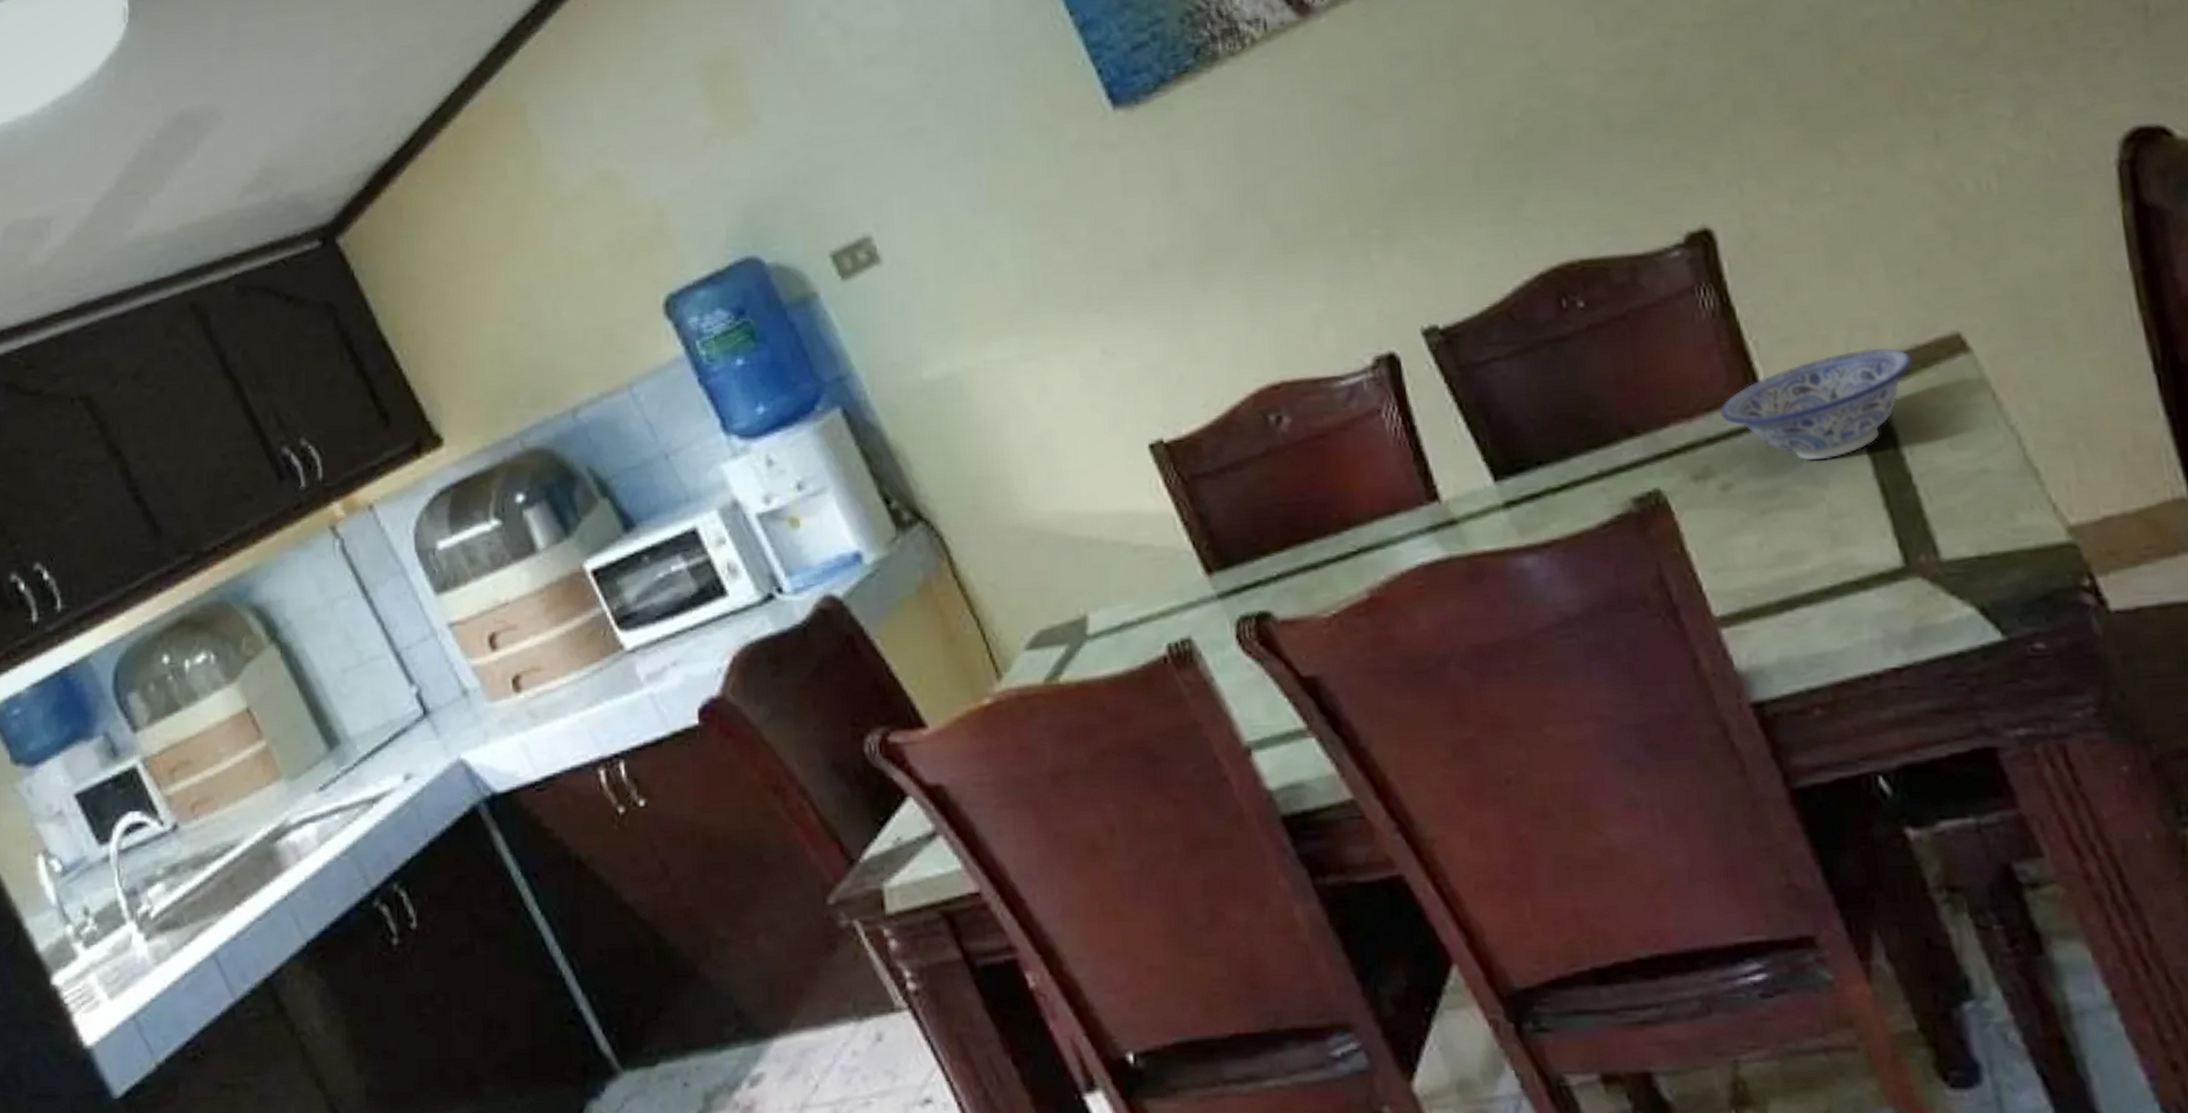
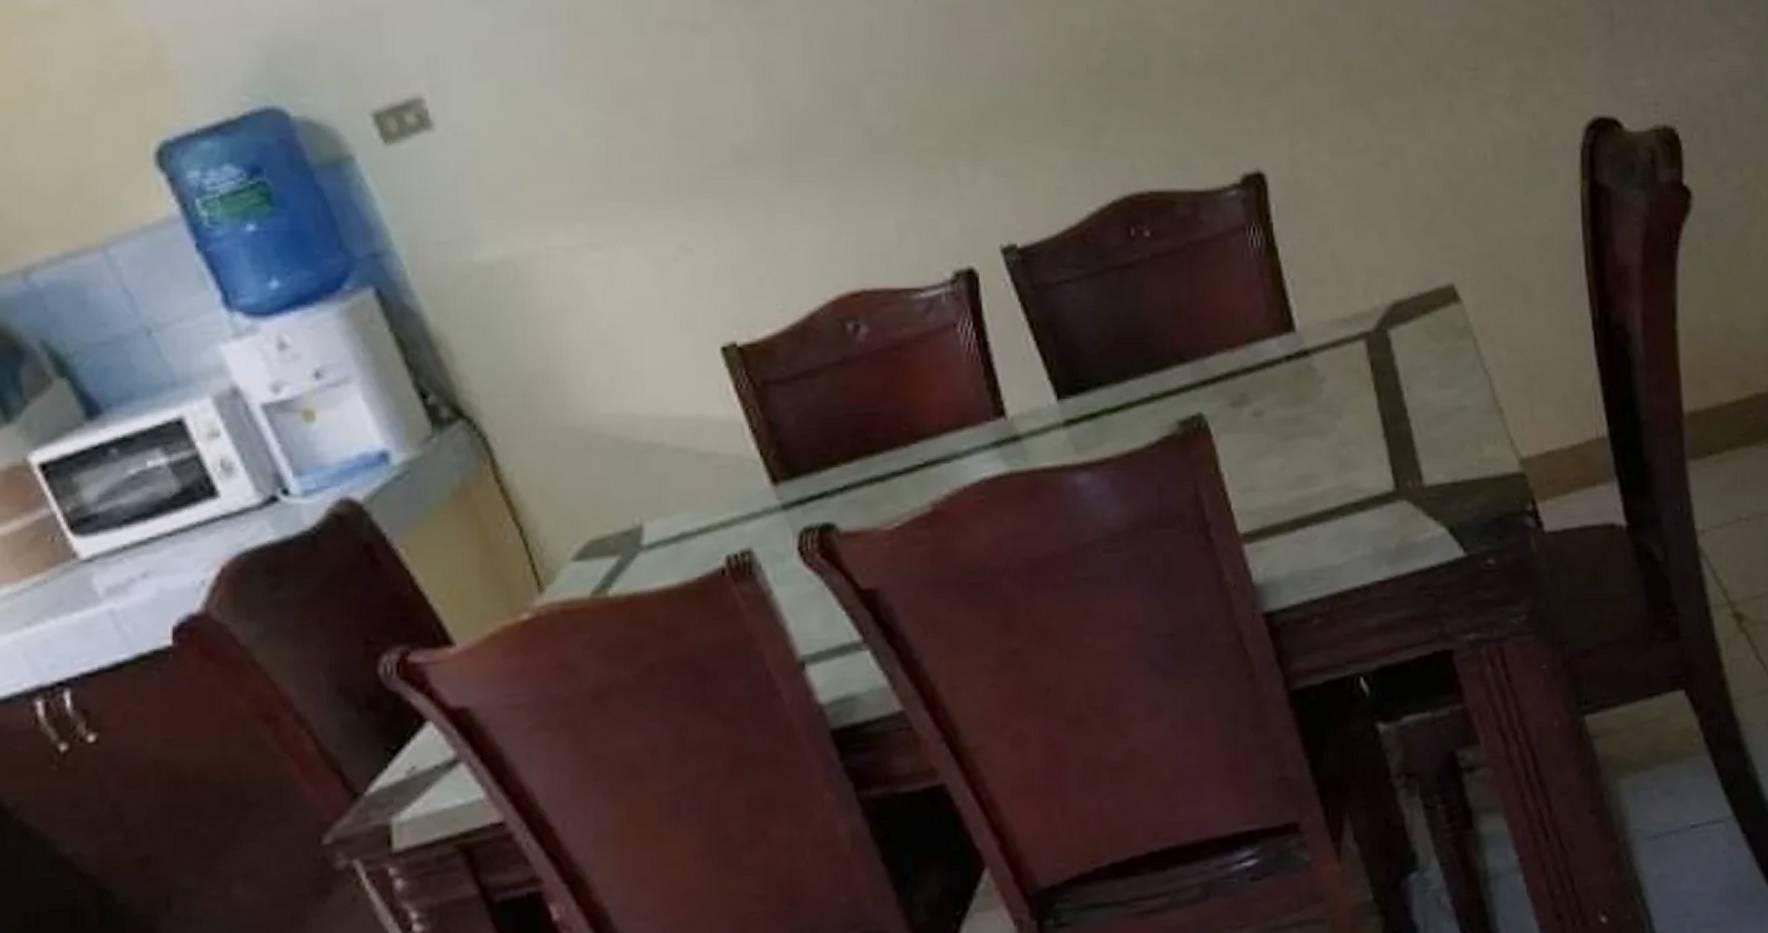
bowl: present [1720,348,1913,460] -> none [1258,293,1416,392]

